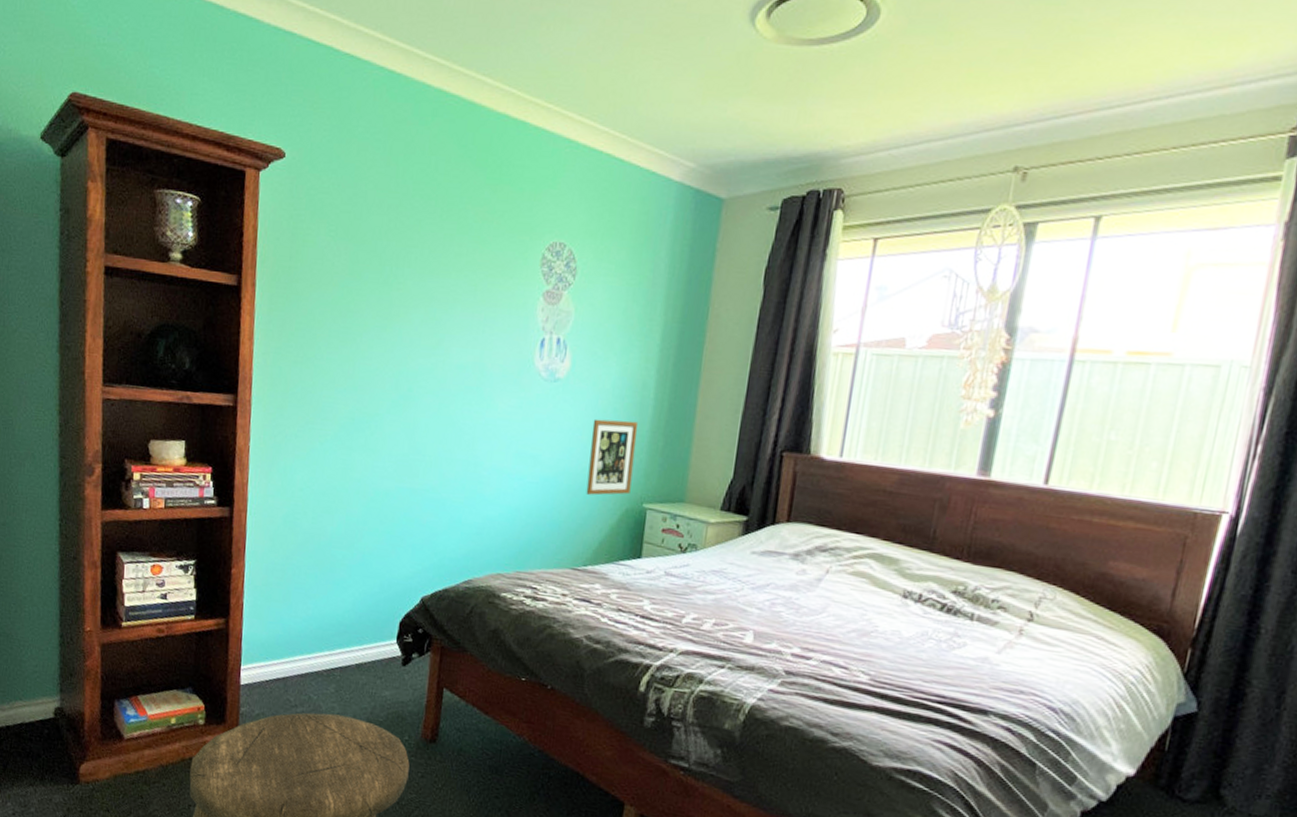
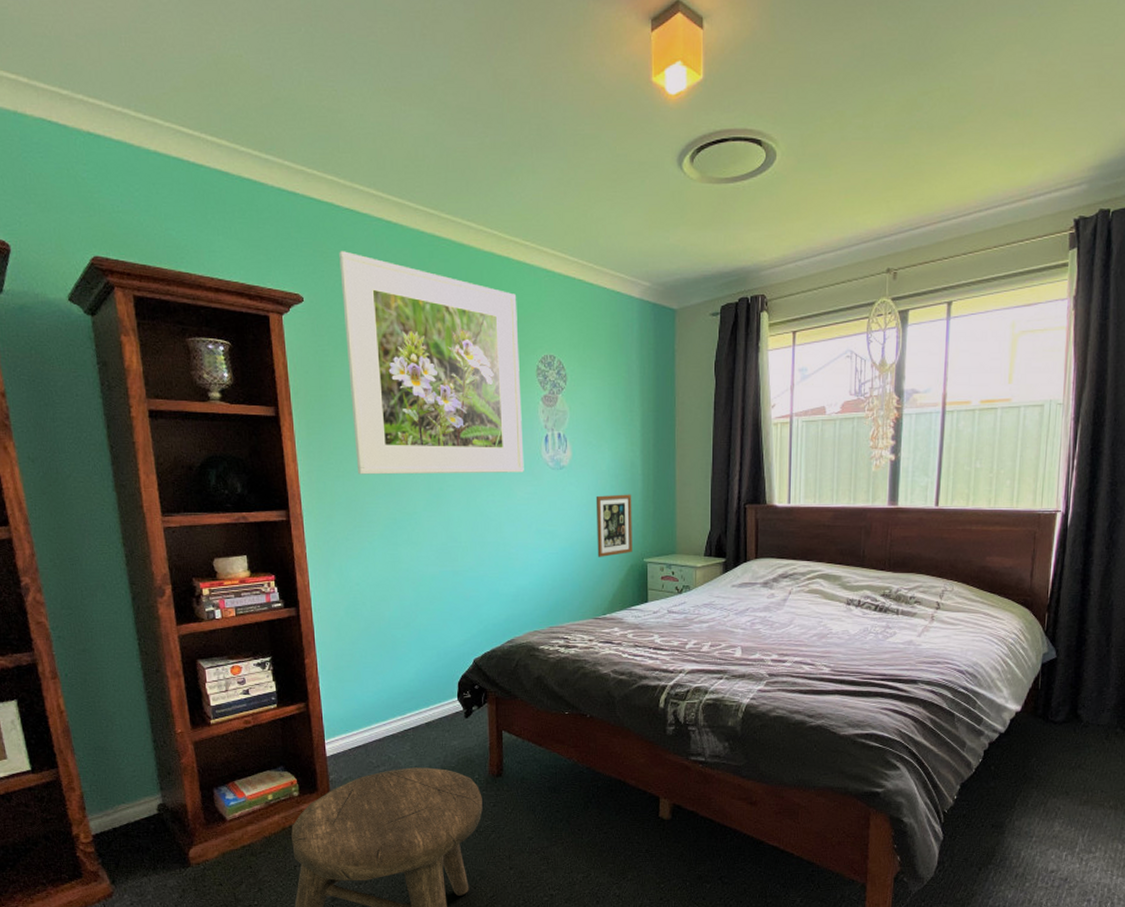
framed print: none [318,102,529,381] -> present [339,251,524,475]

